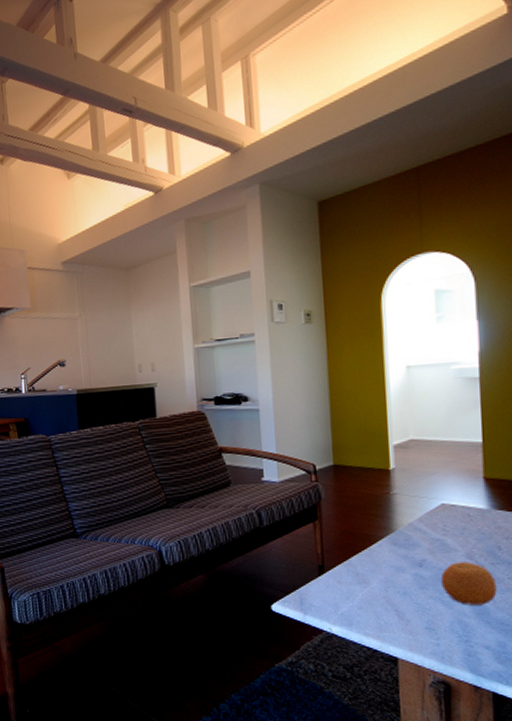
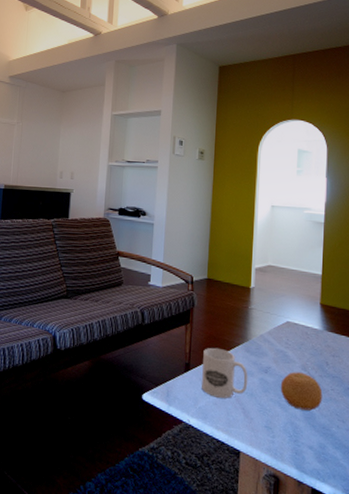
mug: none [339,545,399,600] -> present [202,348,248,398]

